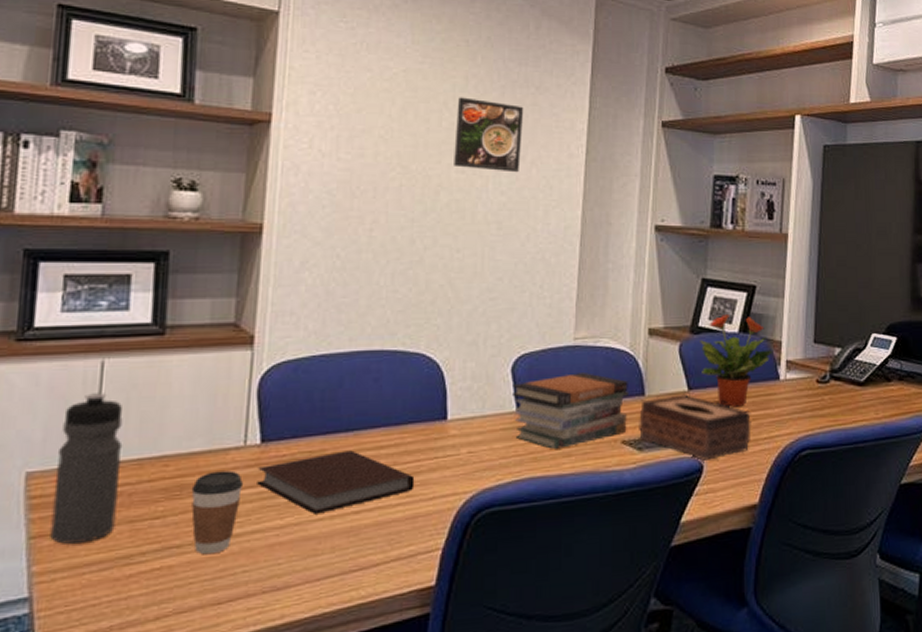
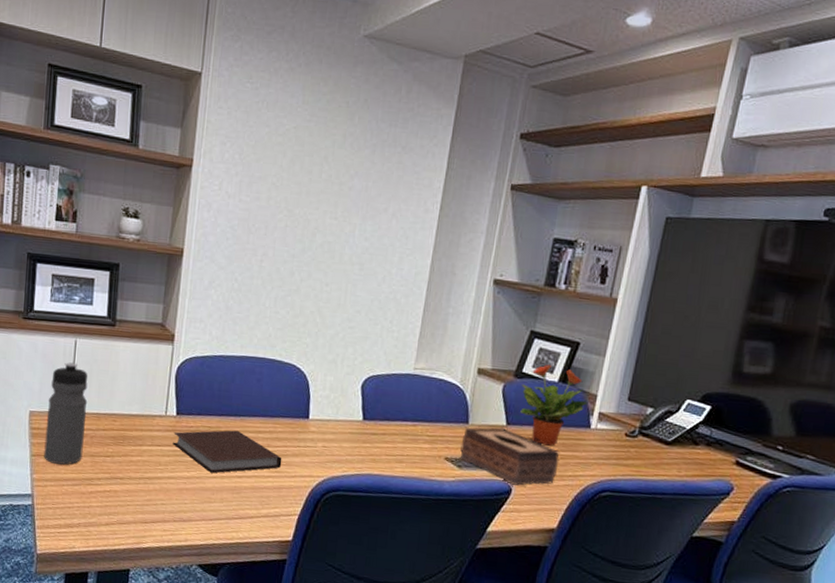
coffee cup: present [191,470,244,555] -> none [130,430,164,488]
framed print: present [454,97,524,173] -> none [329,153,391,223]
book stack: present [511,373,630,449] -> none [359,397,456,456]

